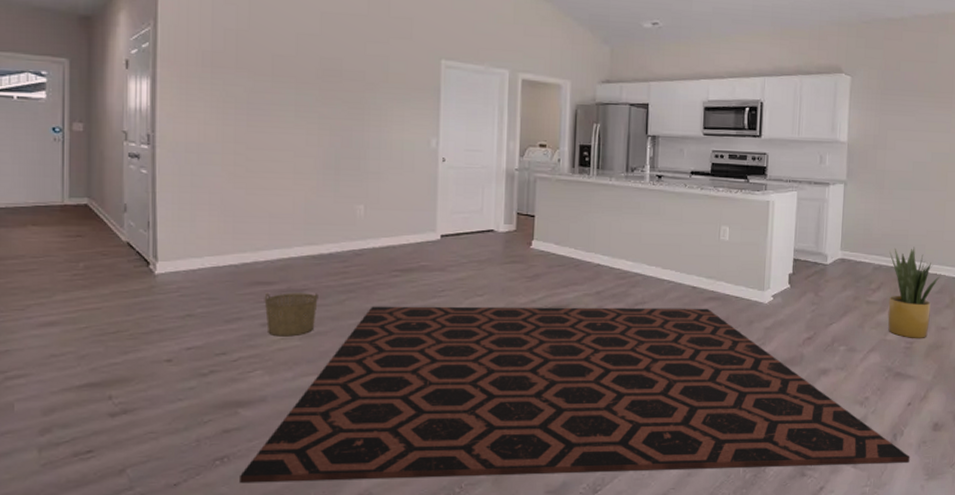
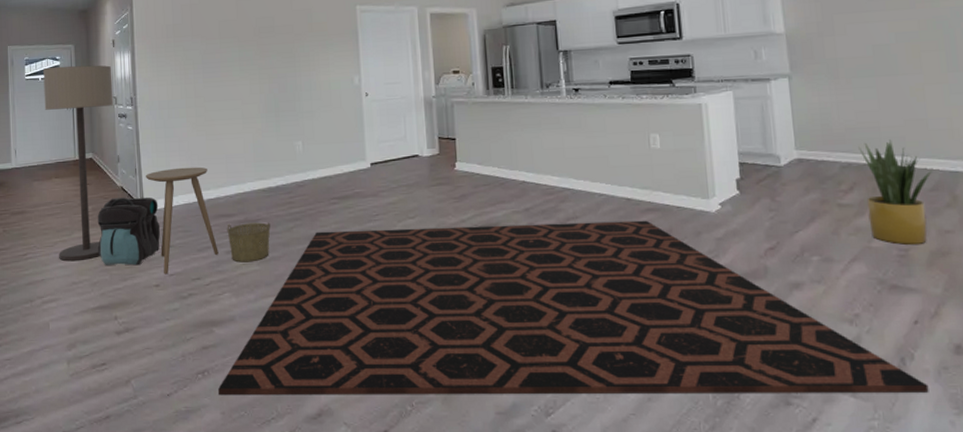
floor lamp: none [20,83,123,329] -> present [43,65,113,262]
backpack: none [89,255,178,337] -> present [97,197,161,266]
side table: none [162,224,252,348] -> present [146,167,219,275]

